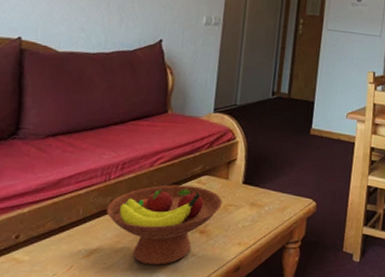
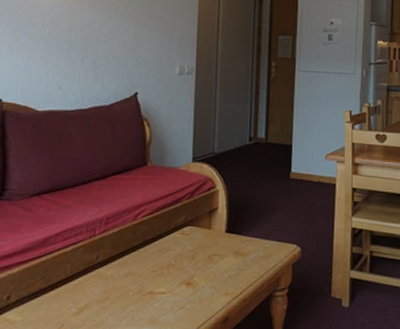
fruit bowl: present [106,184,222,265] -> none [93,237,207,320]

